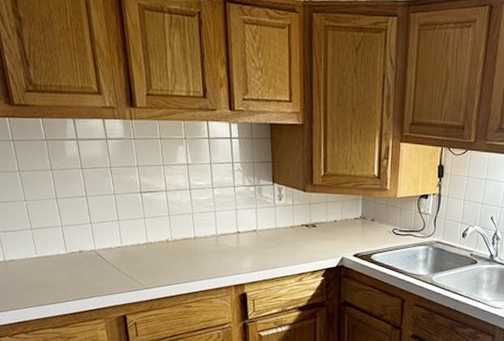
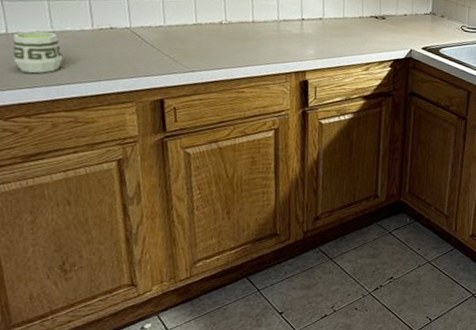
cup: none [9,257,47,295] -> present [12,31,63,74]

